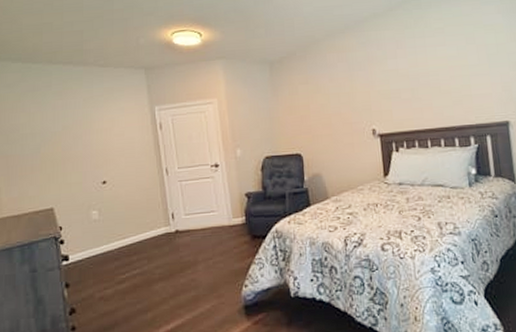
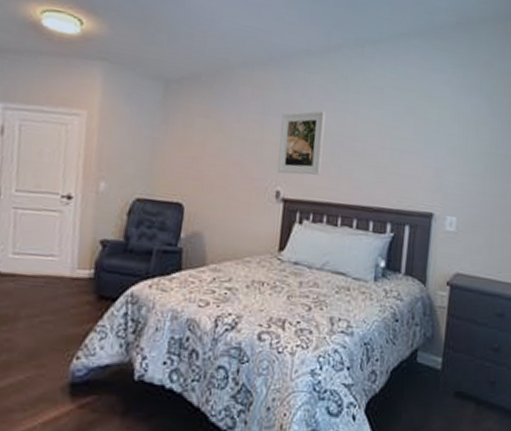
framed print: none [364,58,405,115] -> present [277,110,326,175]

